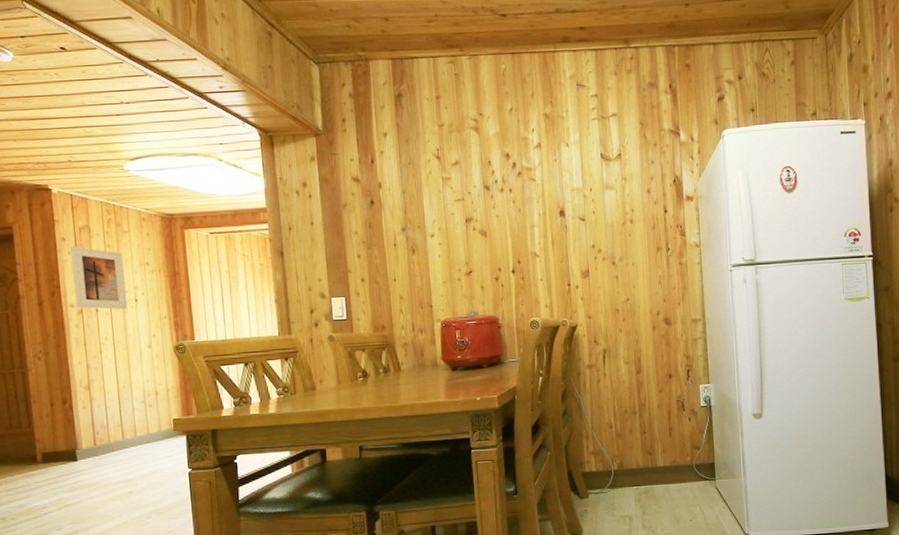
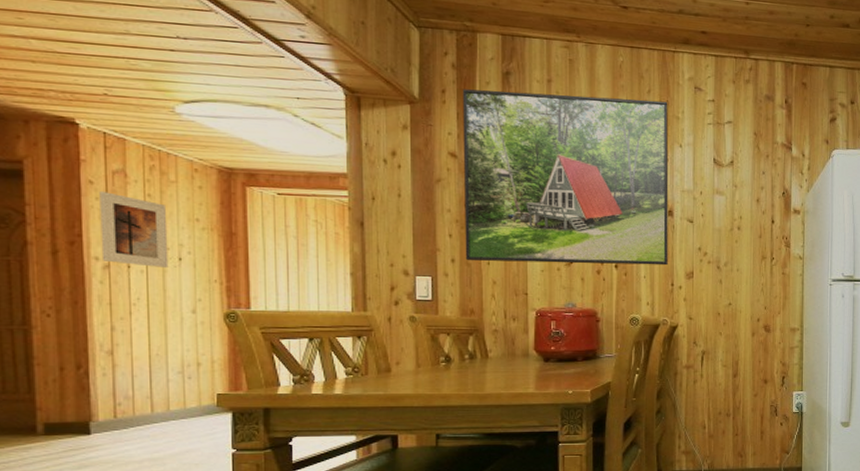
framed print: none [360,102,563,279] -> present [462,89,669,266]

